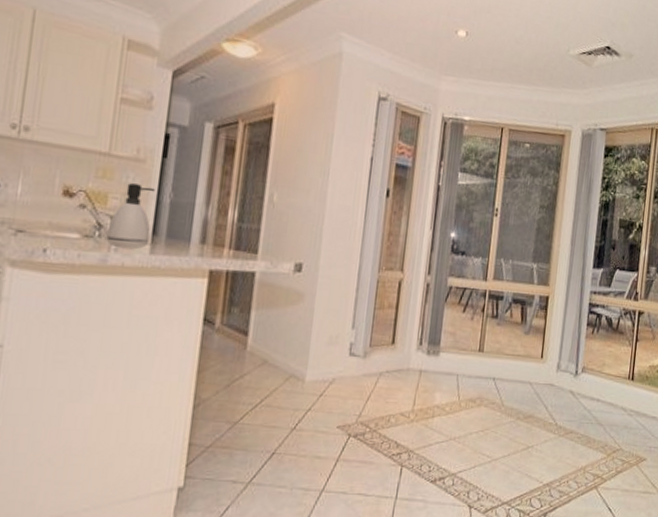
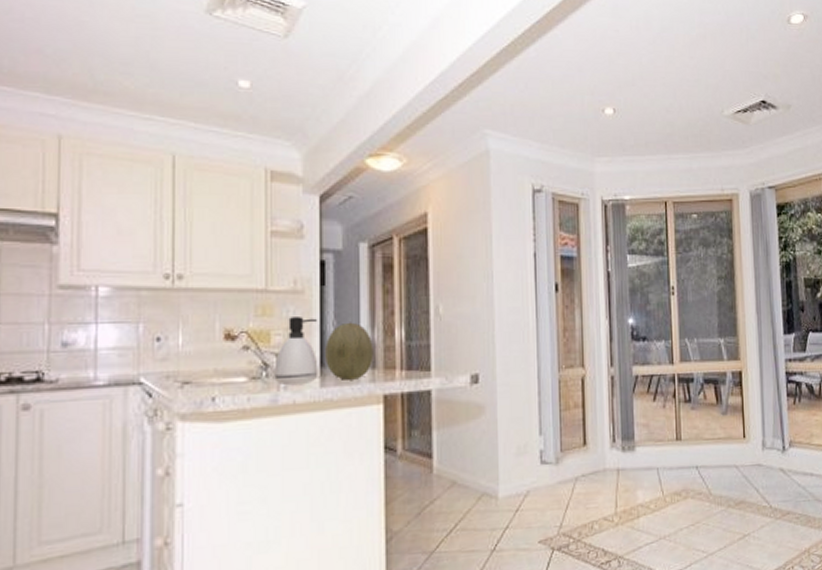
fruit: none [157,196,206,252] -> present [325,322,374,380]

